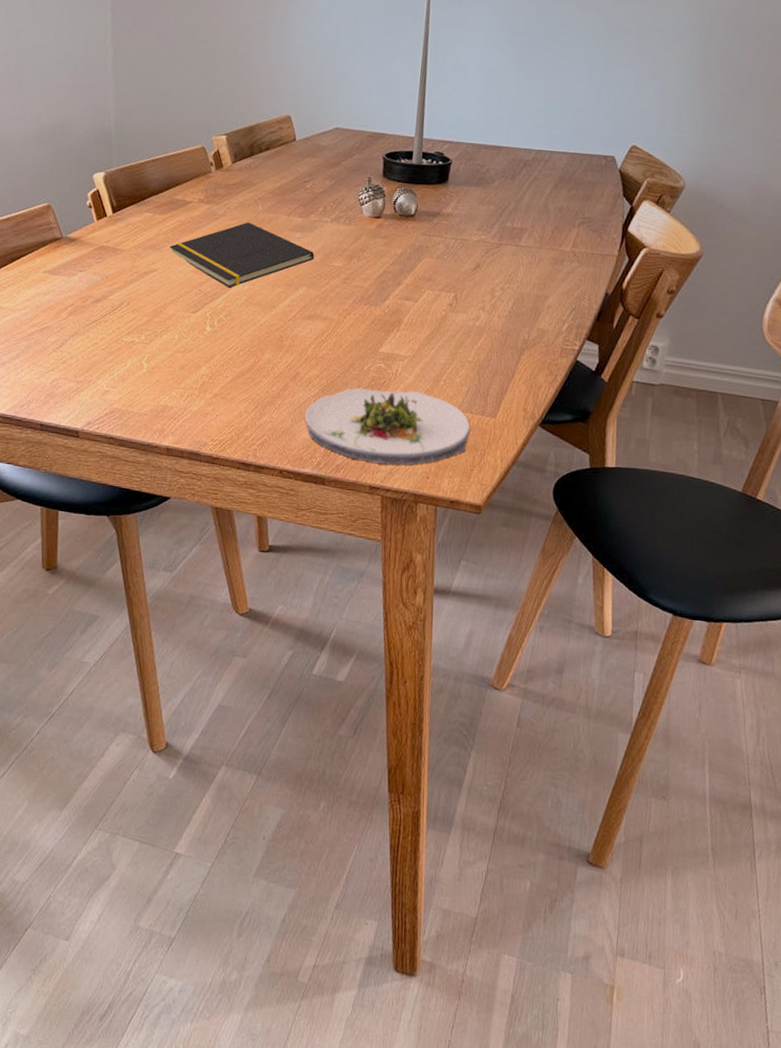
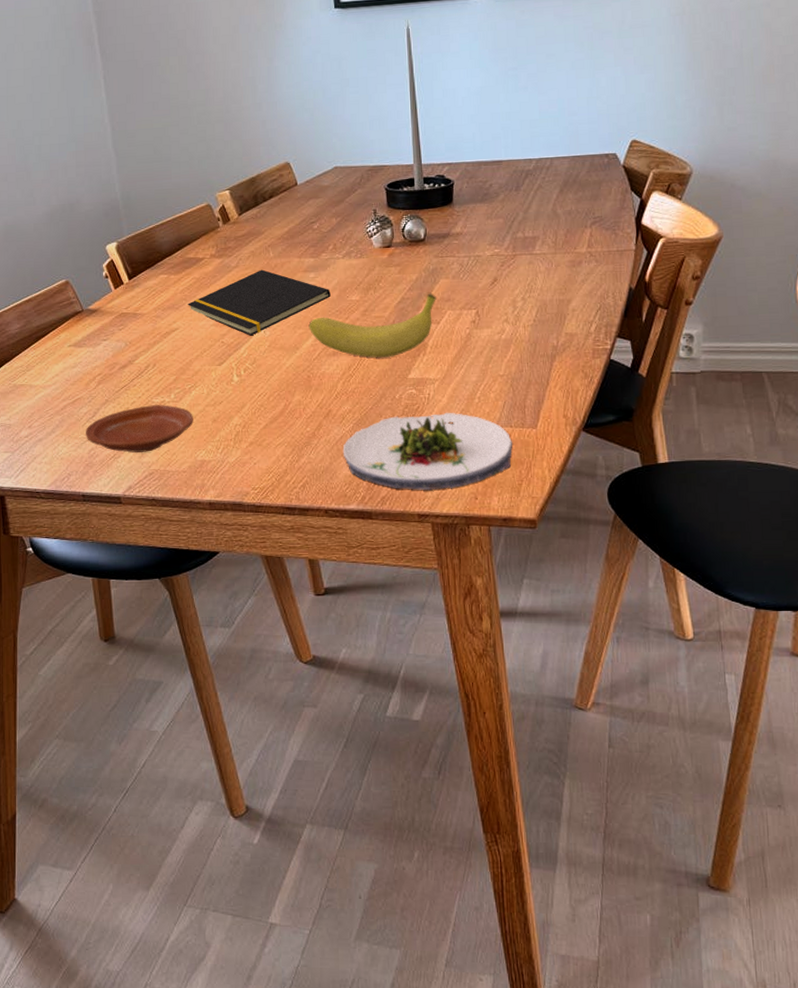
plate: none [50,343,161,391] -> present [86,405,193,453]
fruit: none [287,270,418,328] -> present [308,293,436,357]

